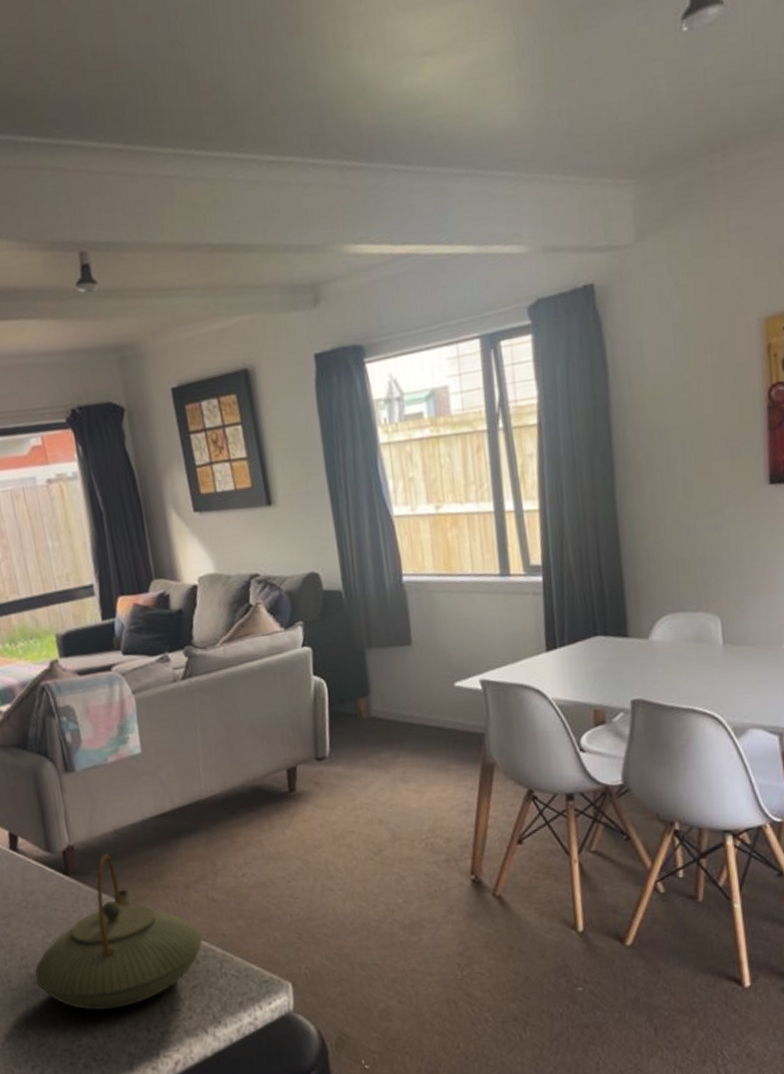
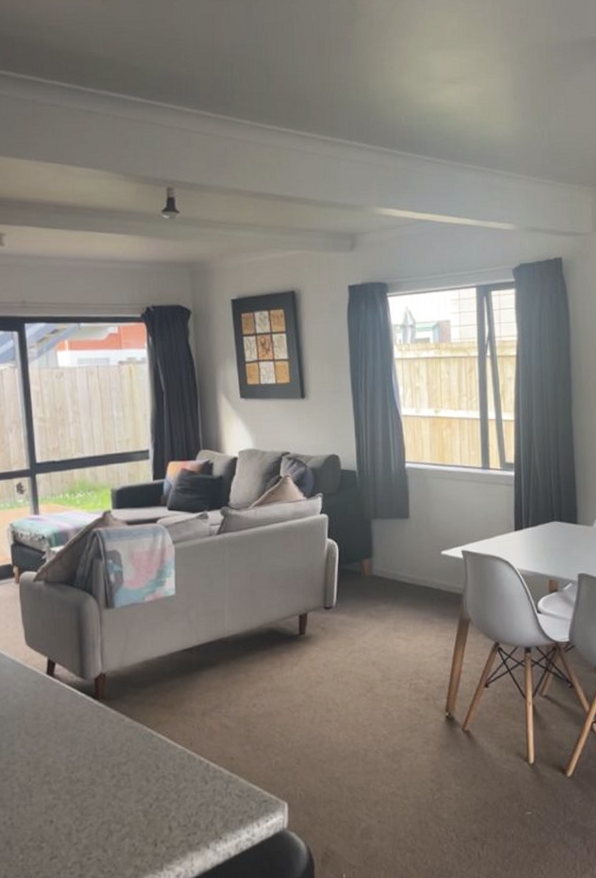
teapot: present [35,854,203,1010] -> none [55,682,213,825]

